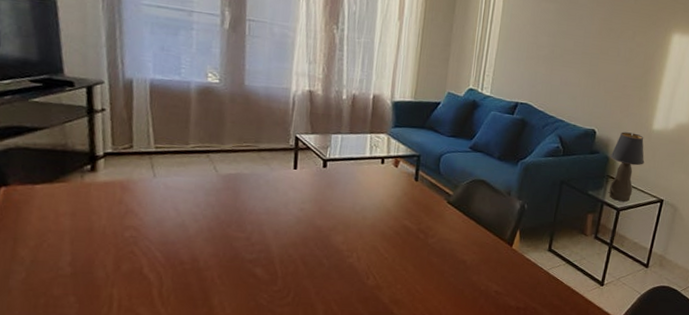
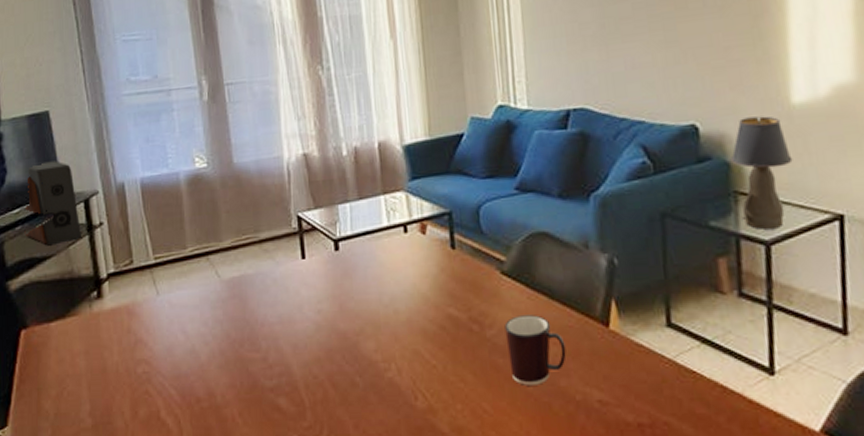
speaker: none [14,43,80,119] -> present [24,160,81,246]
mug: none [440,232,482,278] -> present [504,315,567,385]

